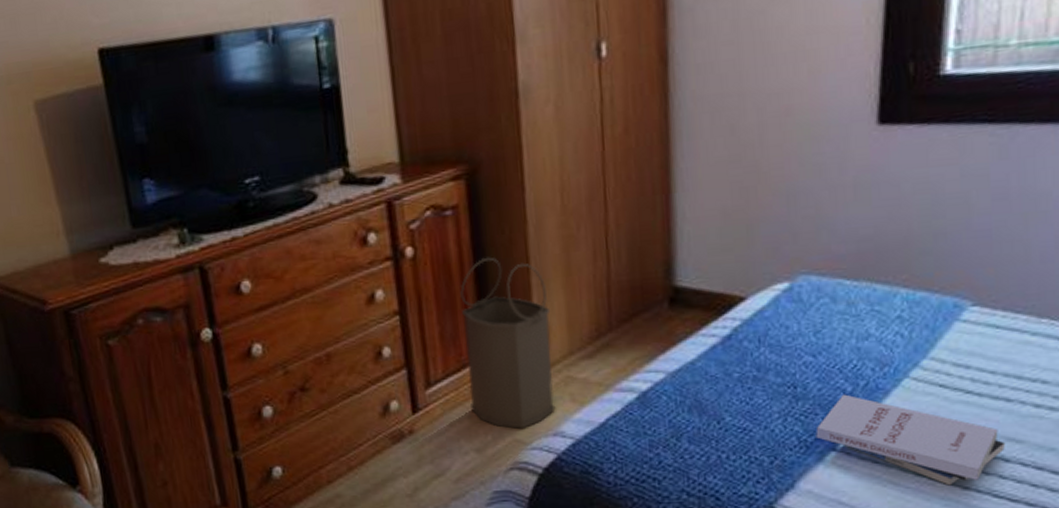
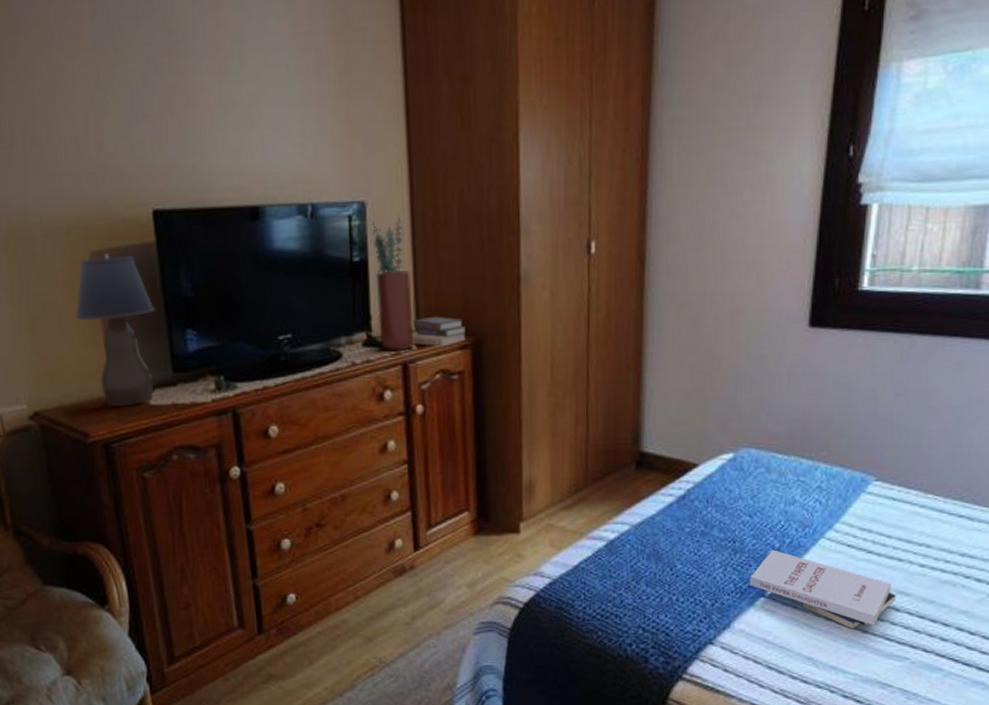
table lamp: none [23,101,113,270] -> present [74,254,156,407]
vase: none [342,32,399,189] -> present [372,216,414,352]
books: none [396,144,458,180] -> present [412,316,466,347]
basket: present [460,257,556,429] -> none [461,417,537,568]

